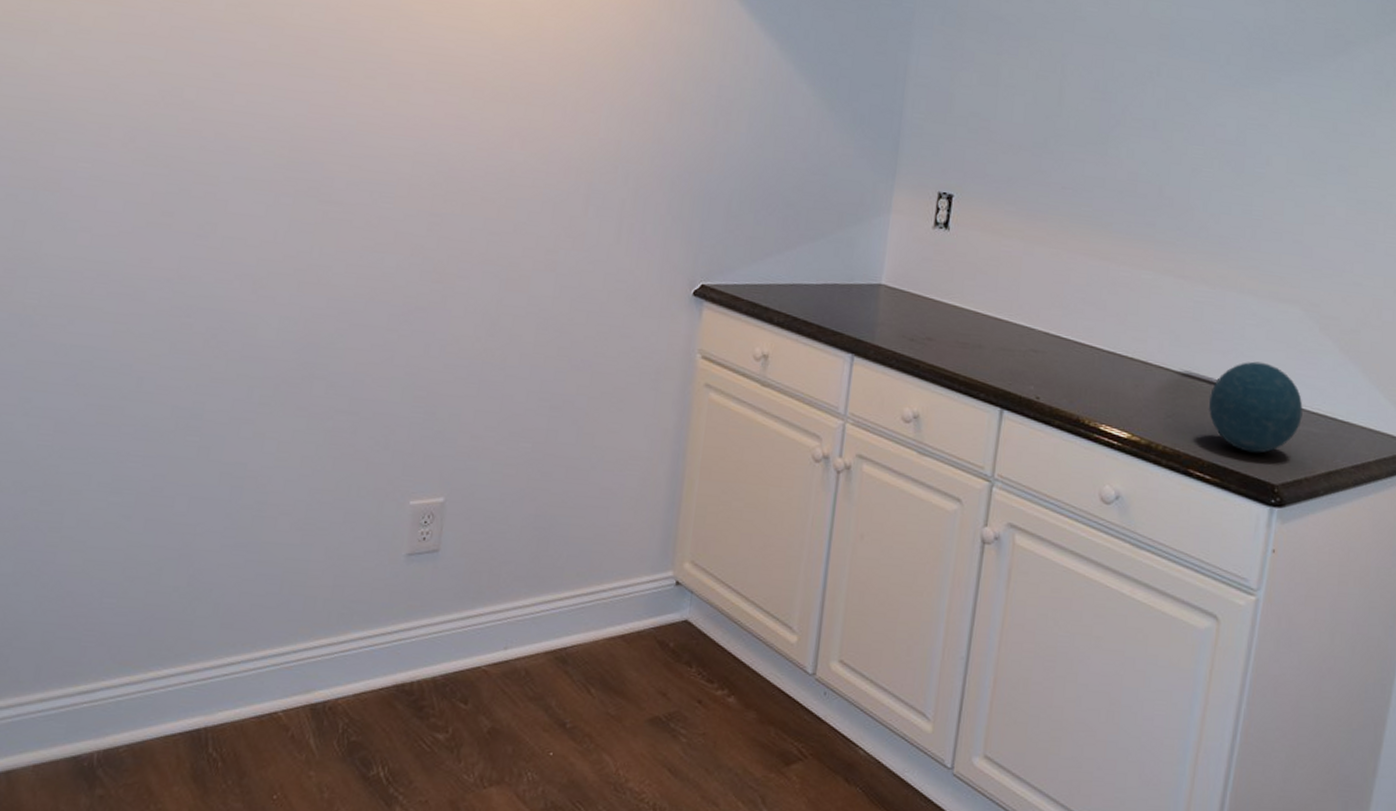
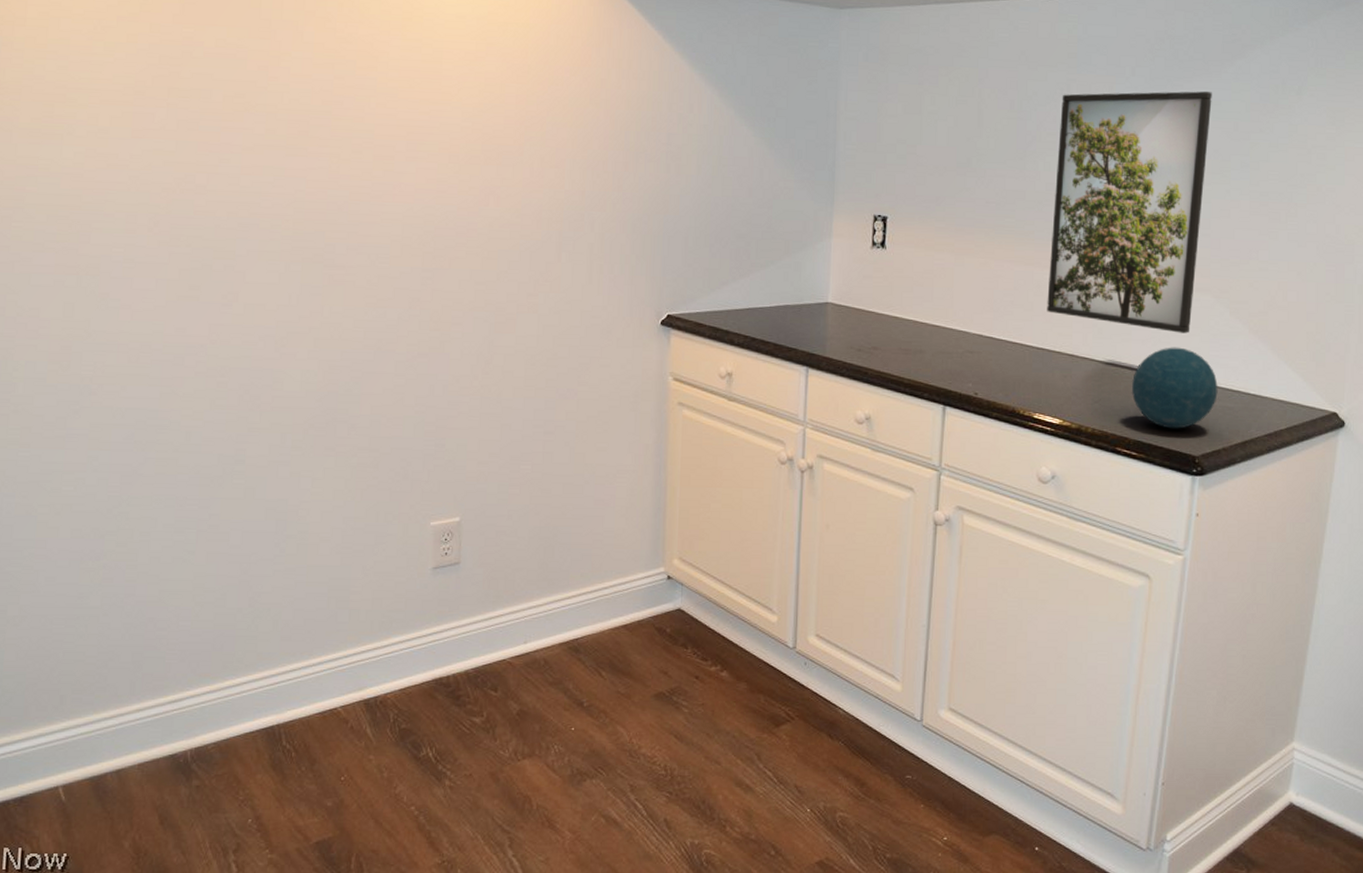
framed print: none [1121,78,1311,348] -> present [1047,91,1212,334]

